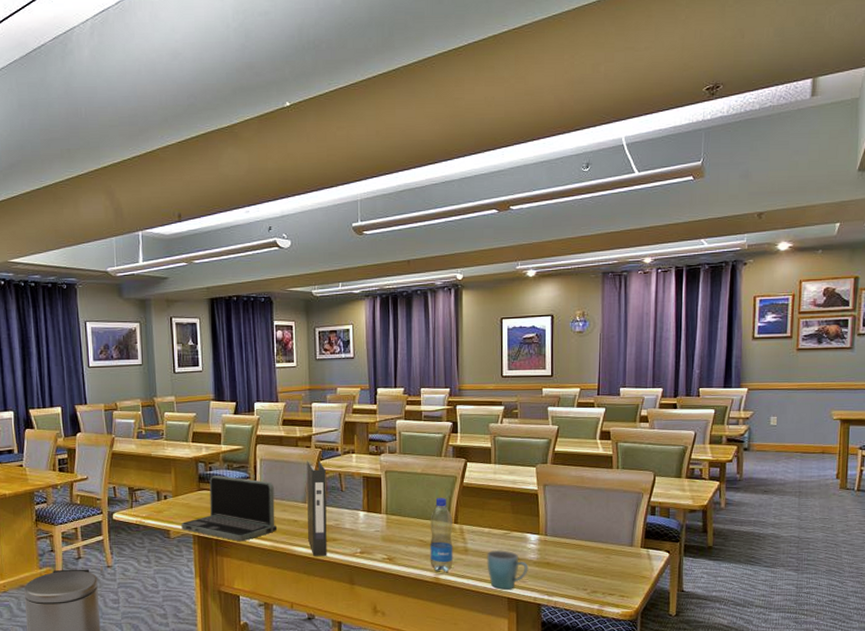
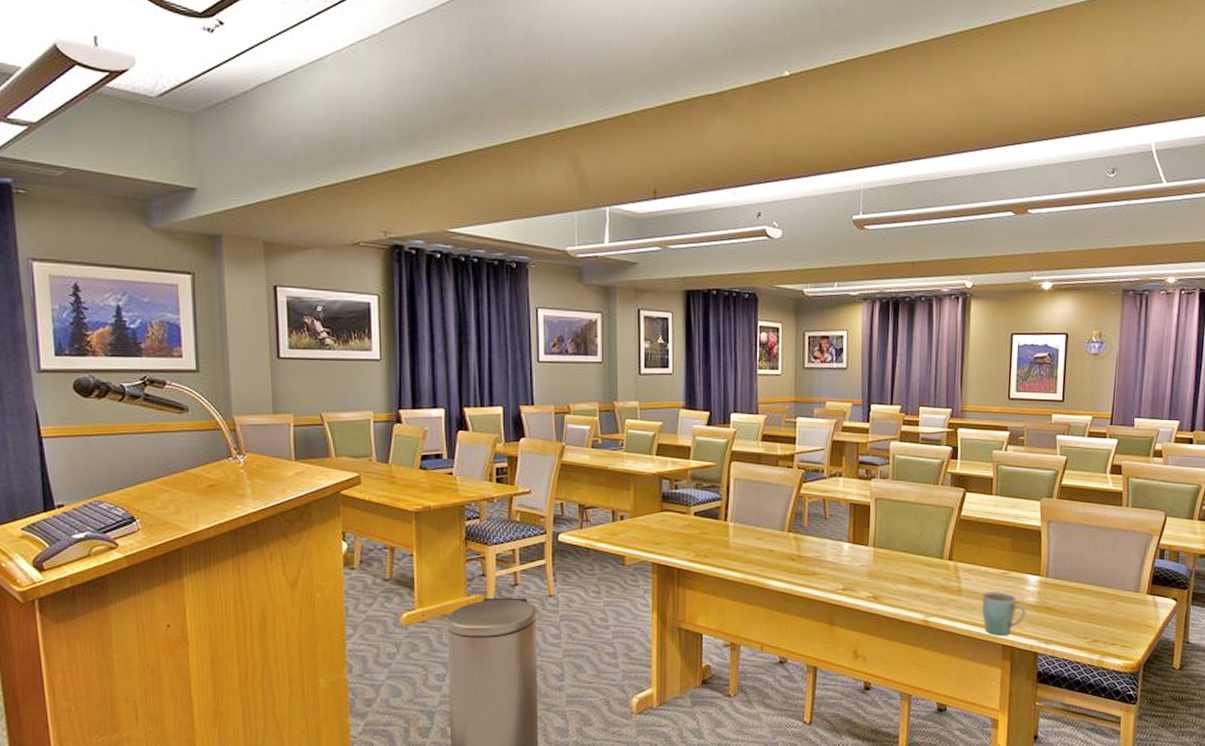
laptop: present [181,476,278,542] -> none [639,495,750,573]
binder: present [307,460,327,556] -> none [784,482,809,592]
bottle: present [430,498,453,572] -> none [919,531,947,614]

